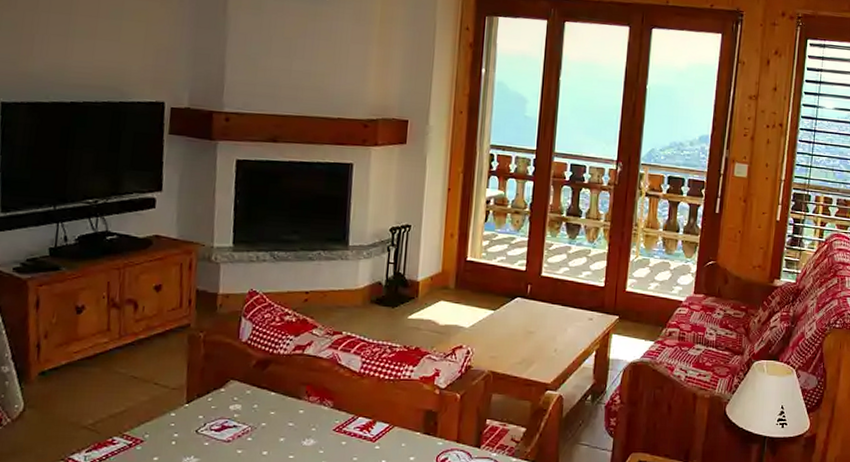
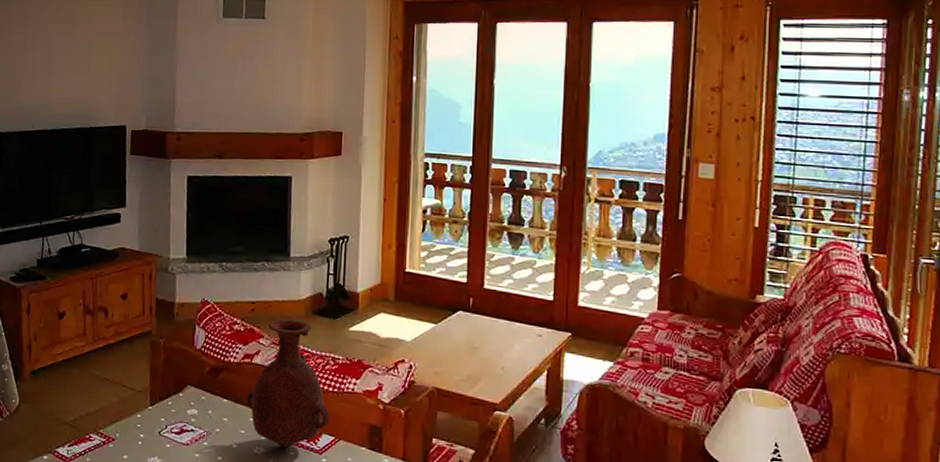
vase: none [296,308,385,438] -> present [246,319,330,448]

